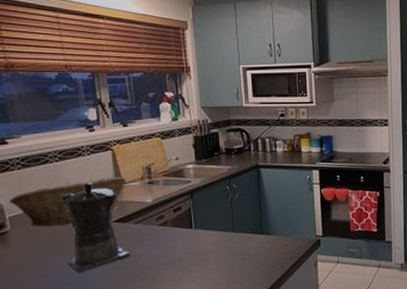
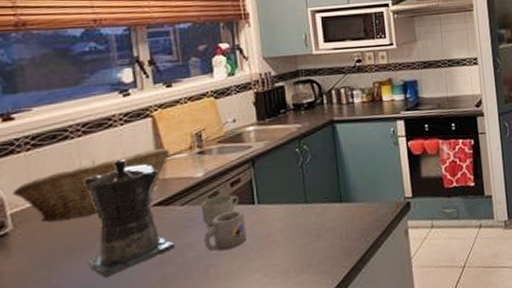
mug: none [150,219,181,244] -> present [200,194,240,229]
mug: none [153,232,186,263] -> present [205,210,246,251]

